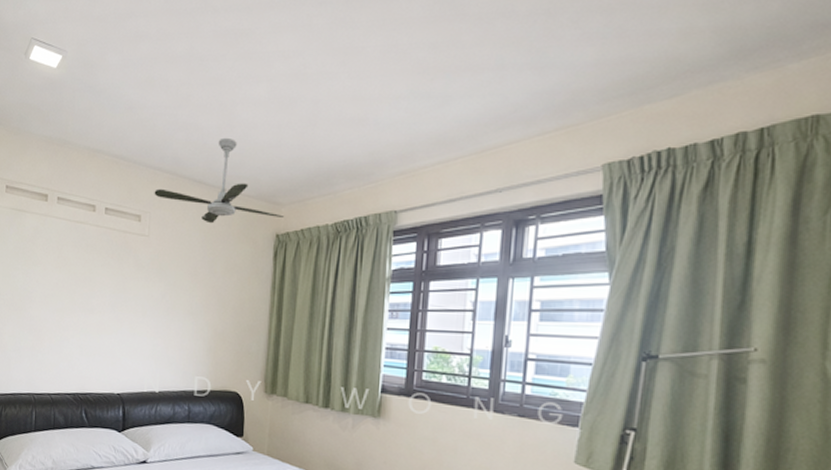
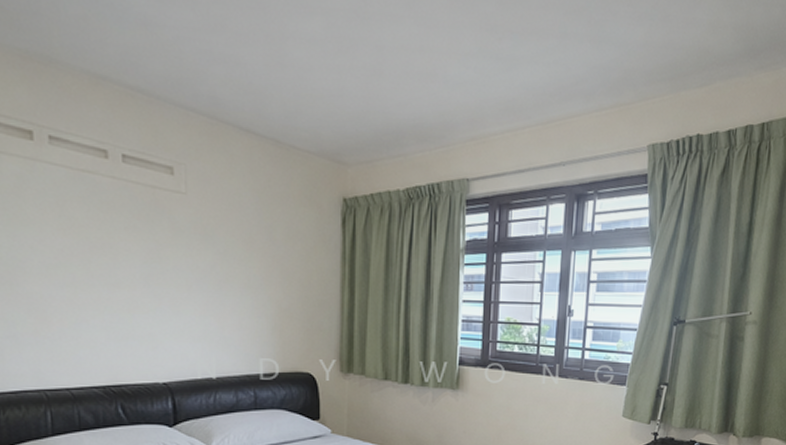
ceiling fan: present [154,137,284,224] -> none [188,78,351,182]

